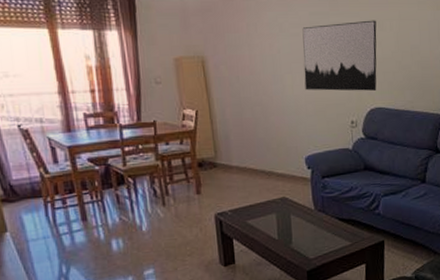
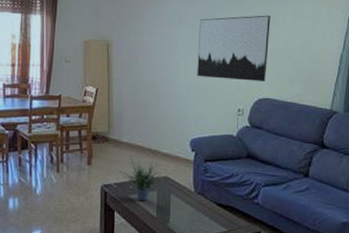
potted plant: none [232,180,285,226] -> present [119,156,167,202]

